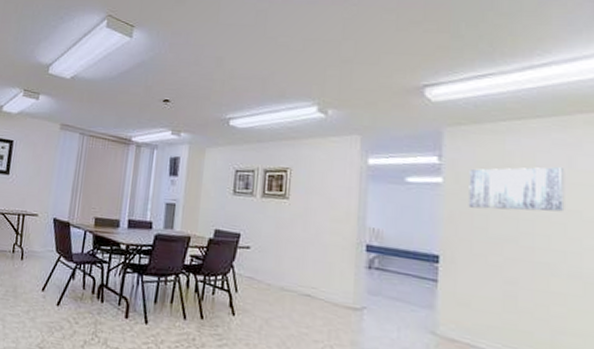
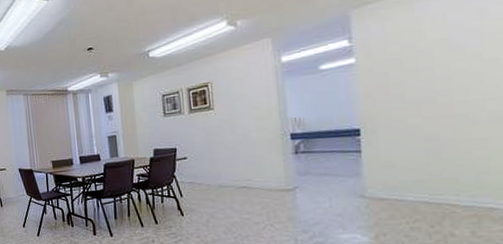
wall art: present [468,167,565,212] -> none [380,21,481,79]

